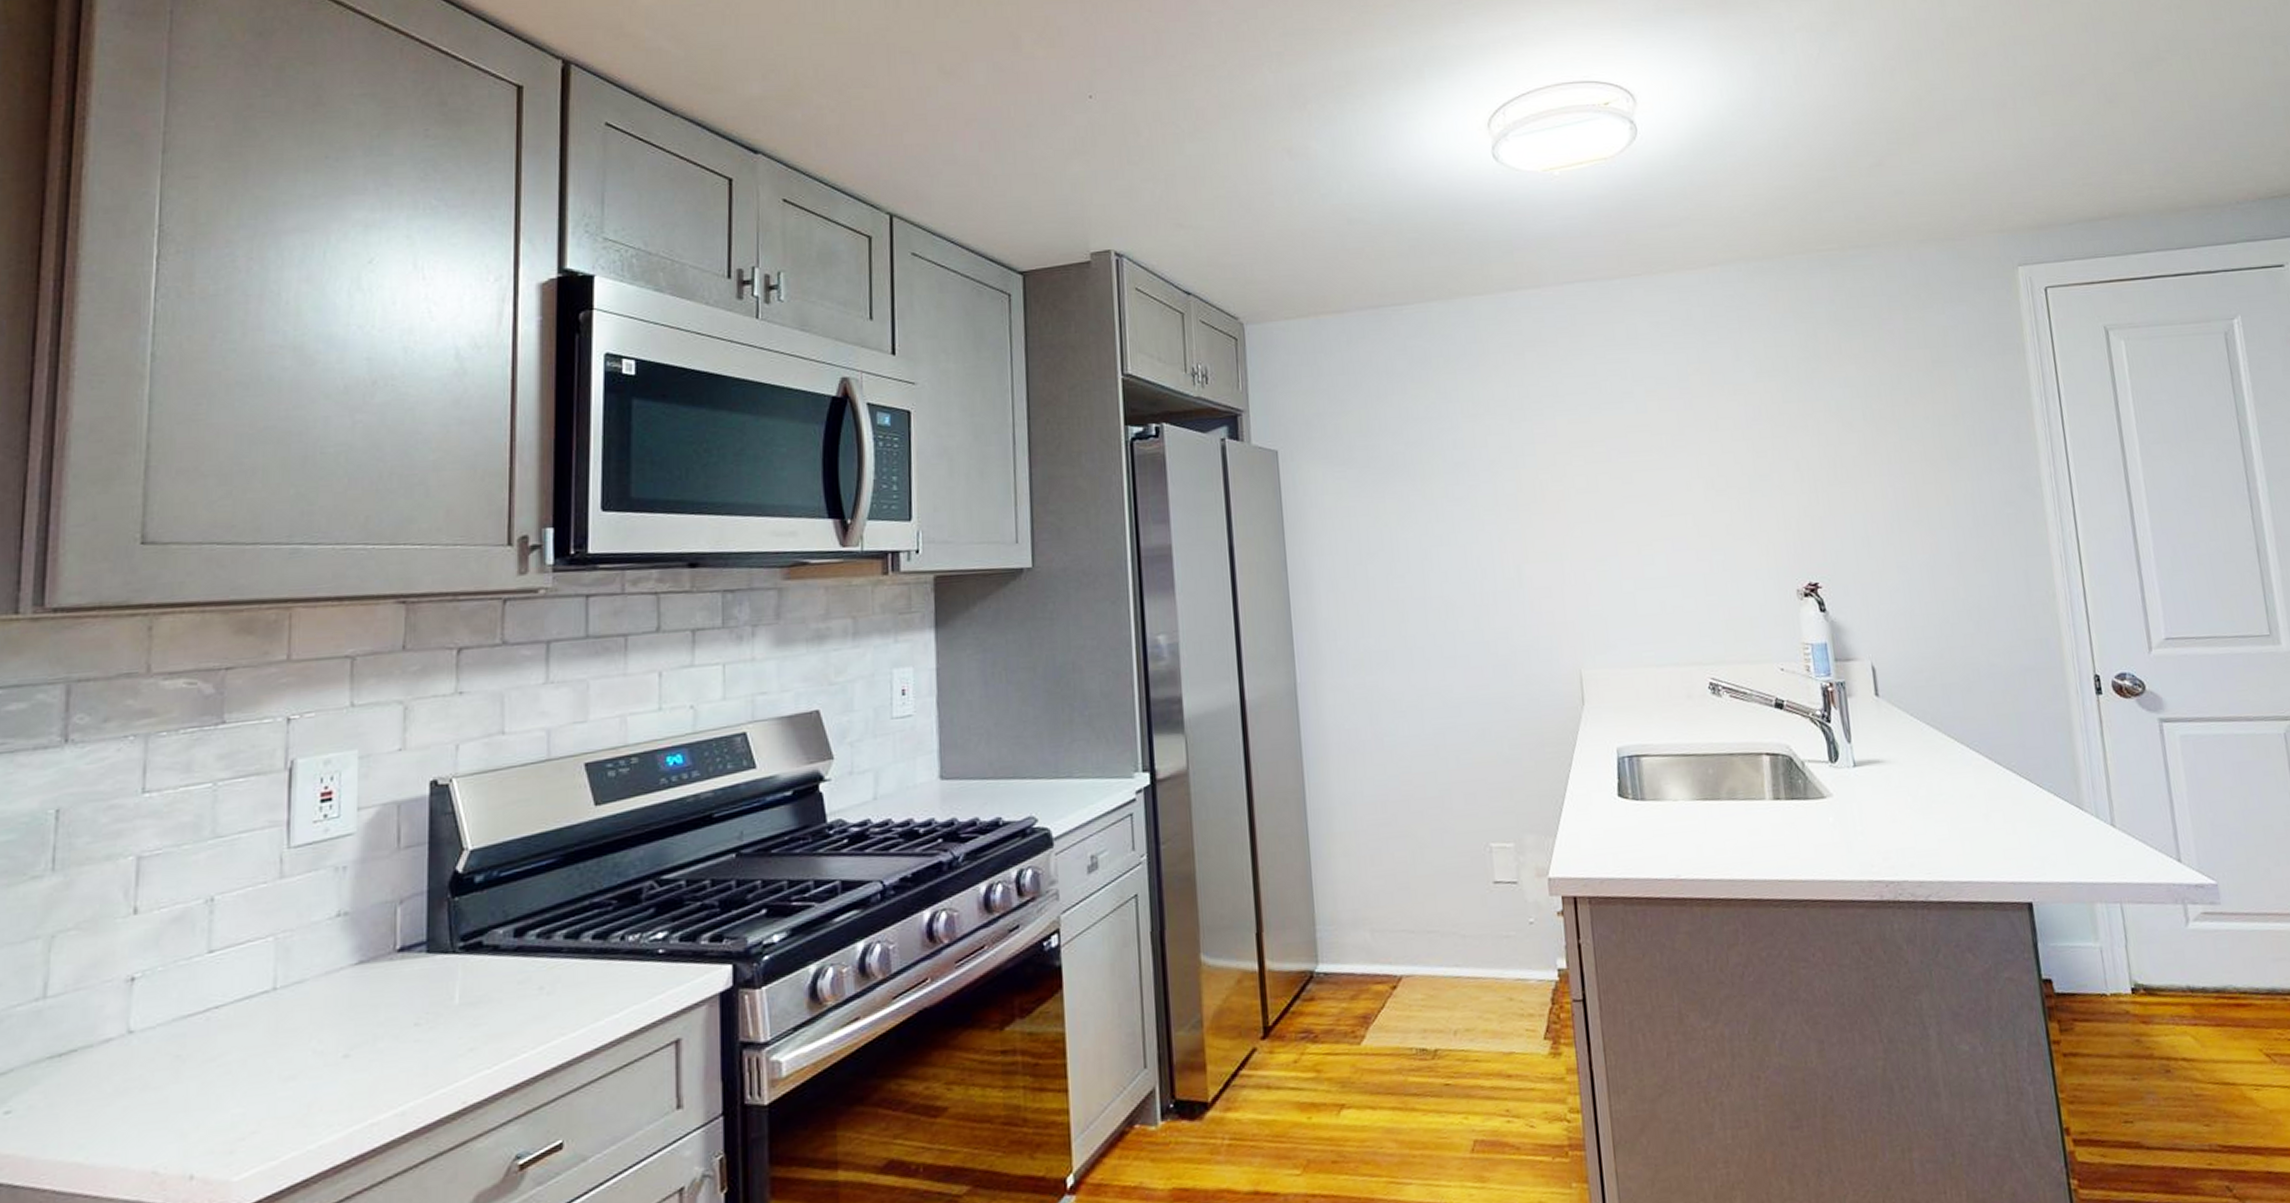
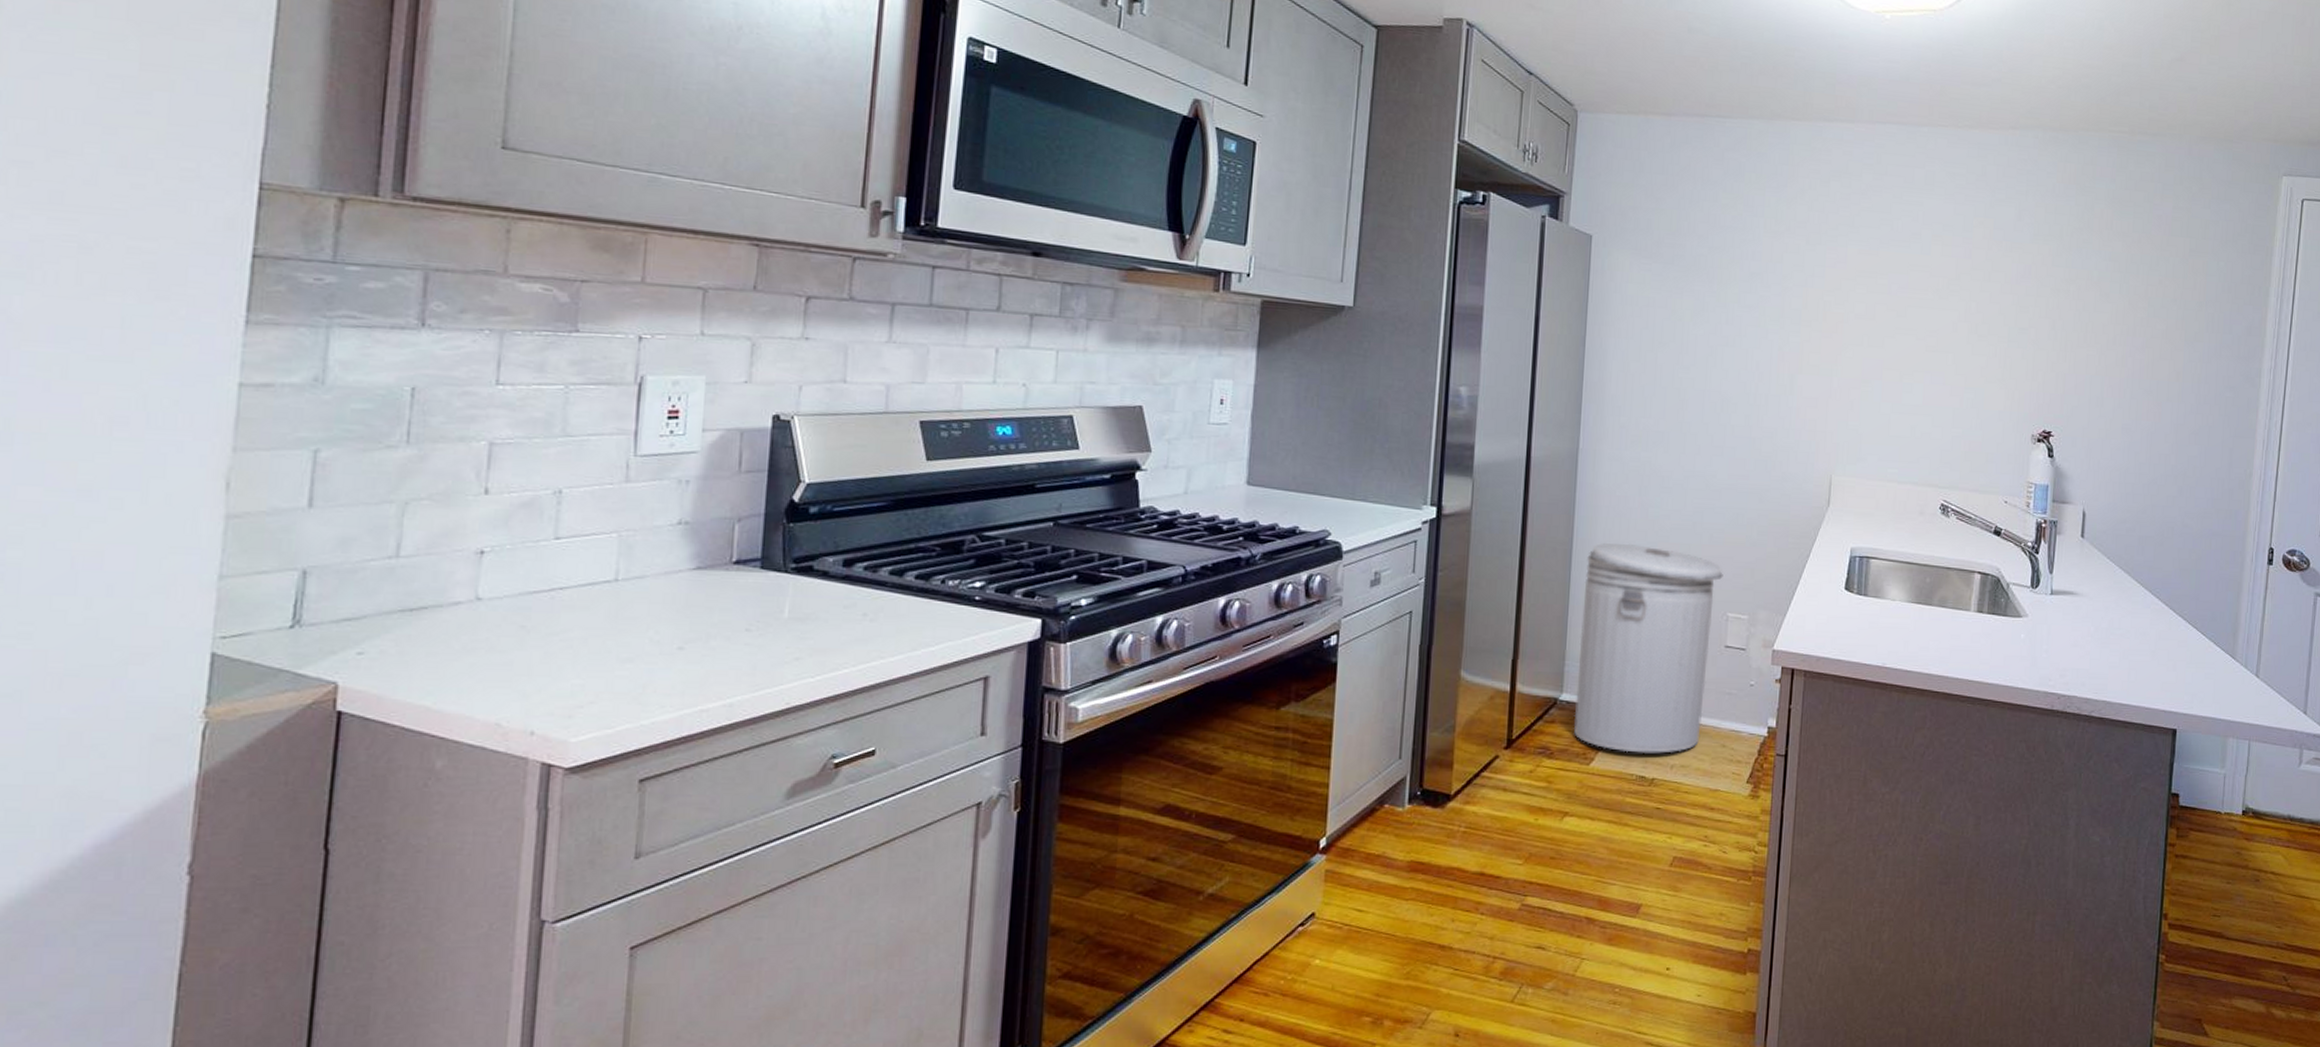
can: none [1323,780,1483,1023] -> present [1573,542,1723,754]

